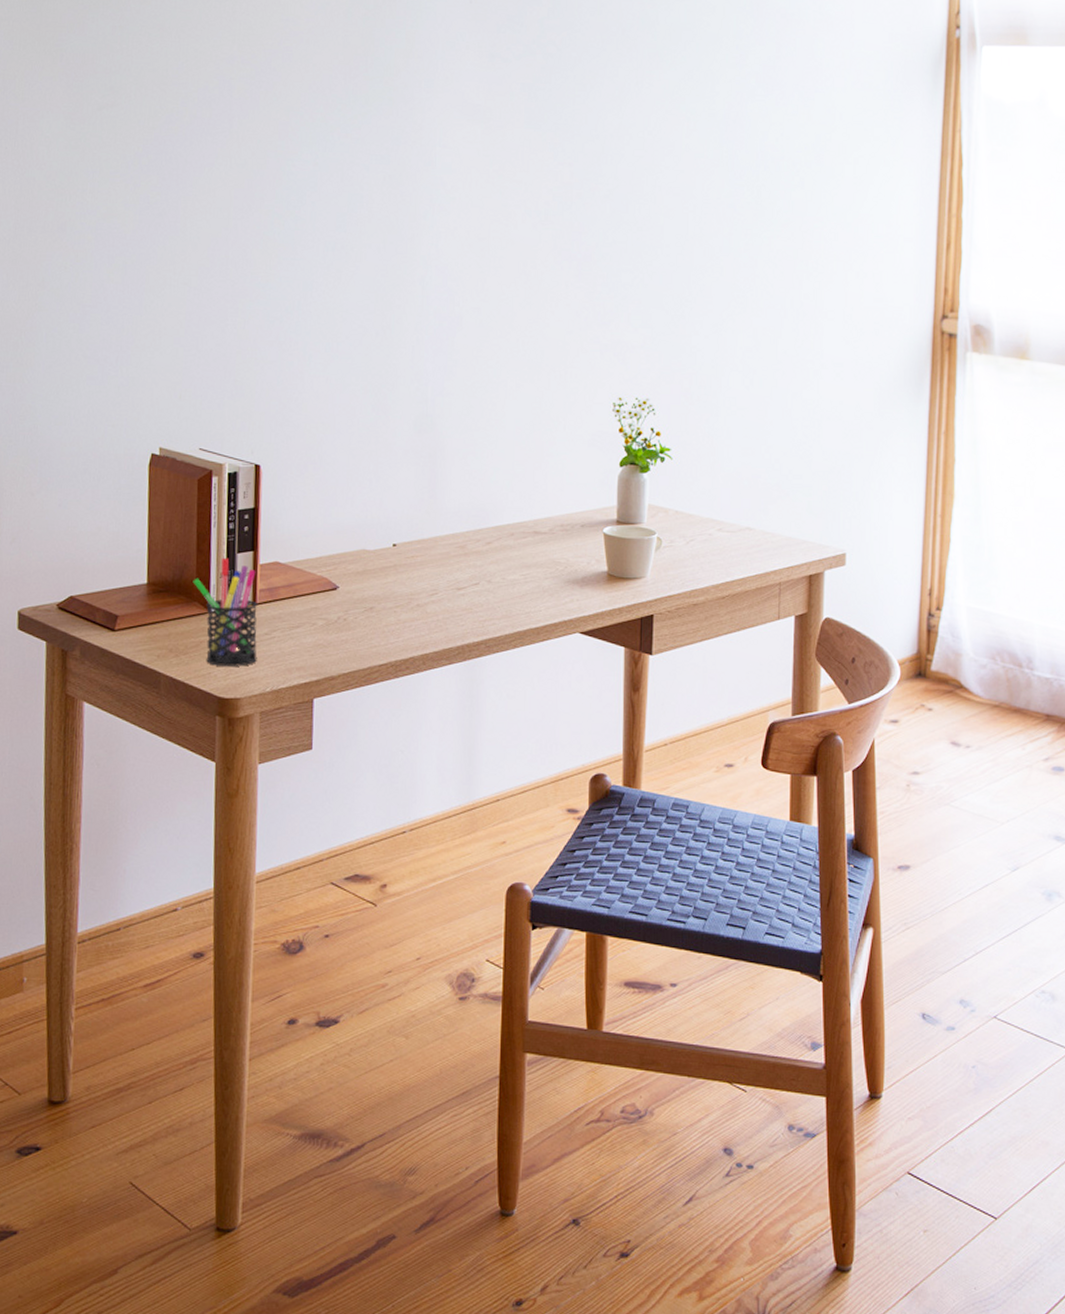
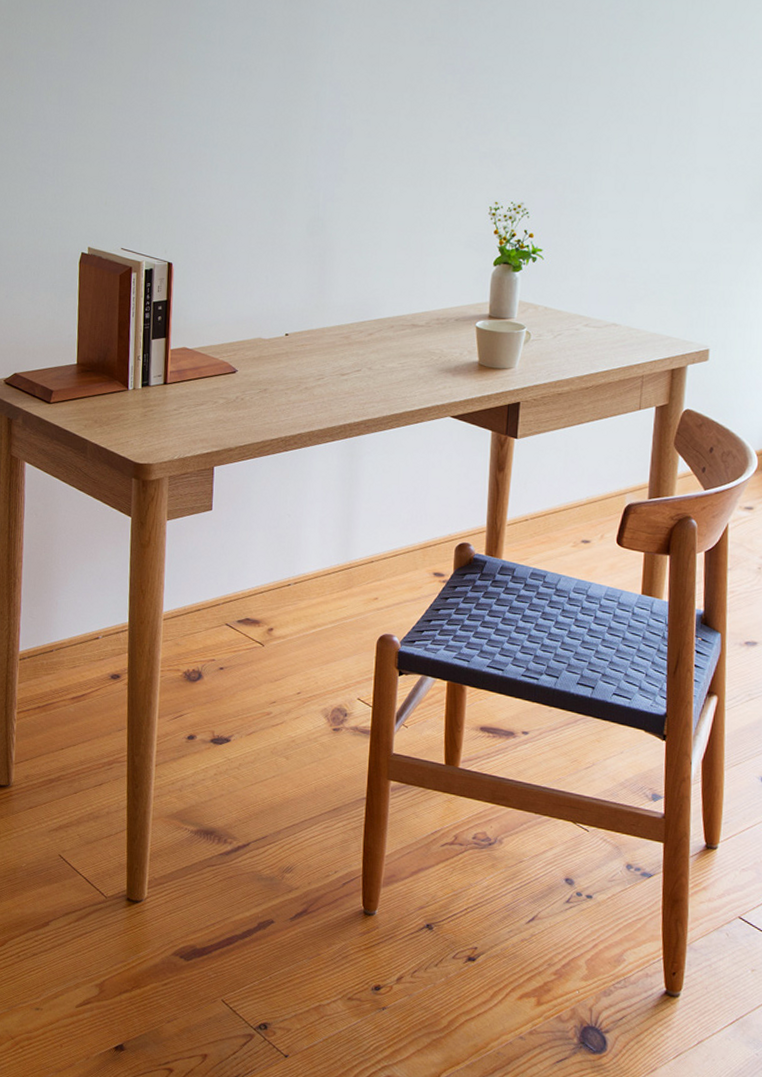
pen holder: present [193,557,257,666] -> none [114,343,168,437]

